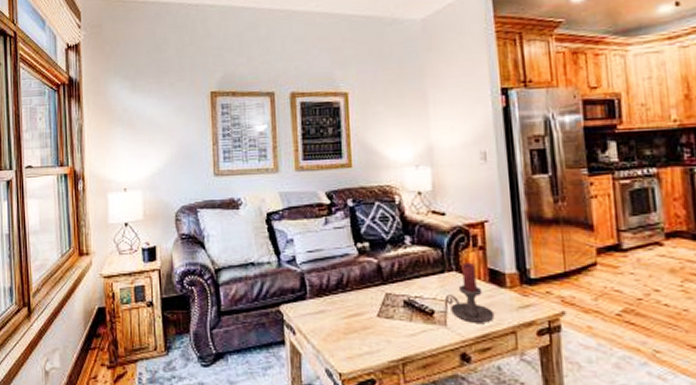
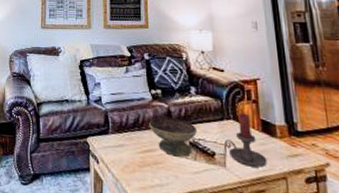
decorative bowl: none [355,274,413,319] -> present [149,117,197,157]

